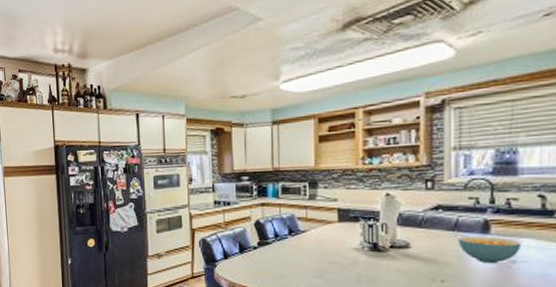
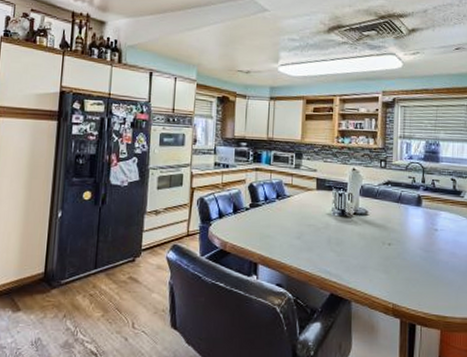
cereal bowl: present [459,236,522,264] -> none [401,207,441,231]

